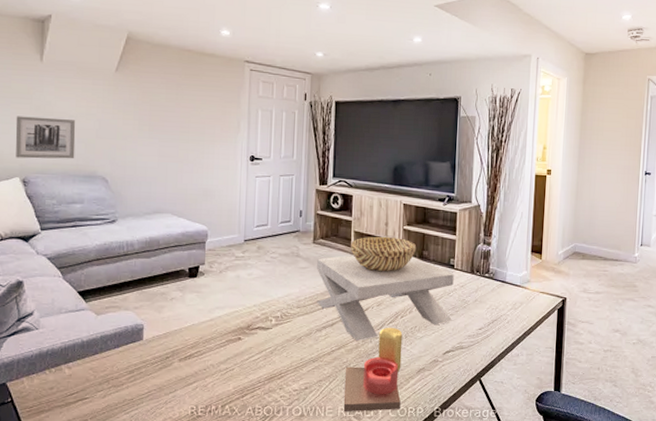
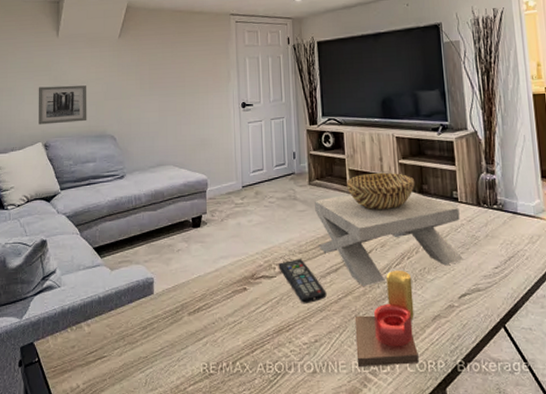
remote control: none [275,313,321,355] -> present [278,259,327,304]

